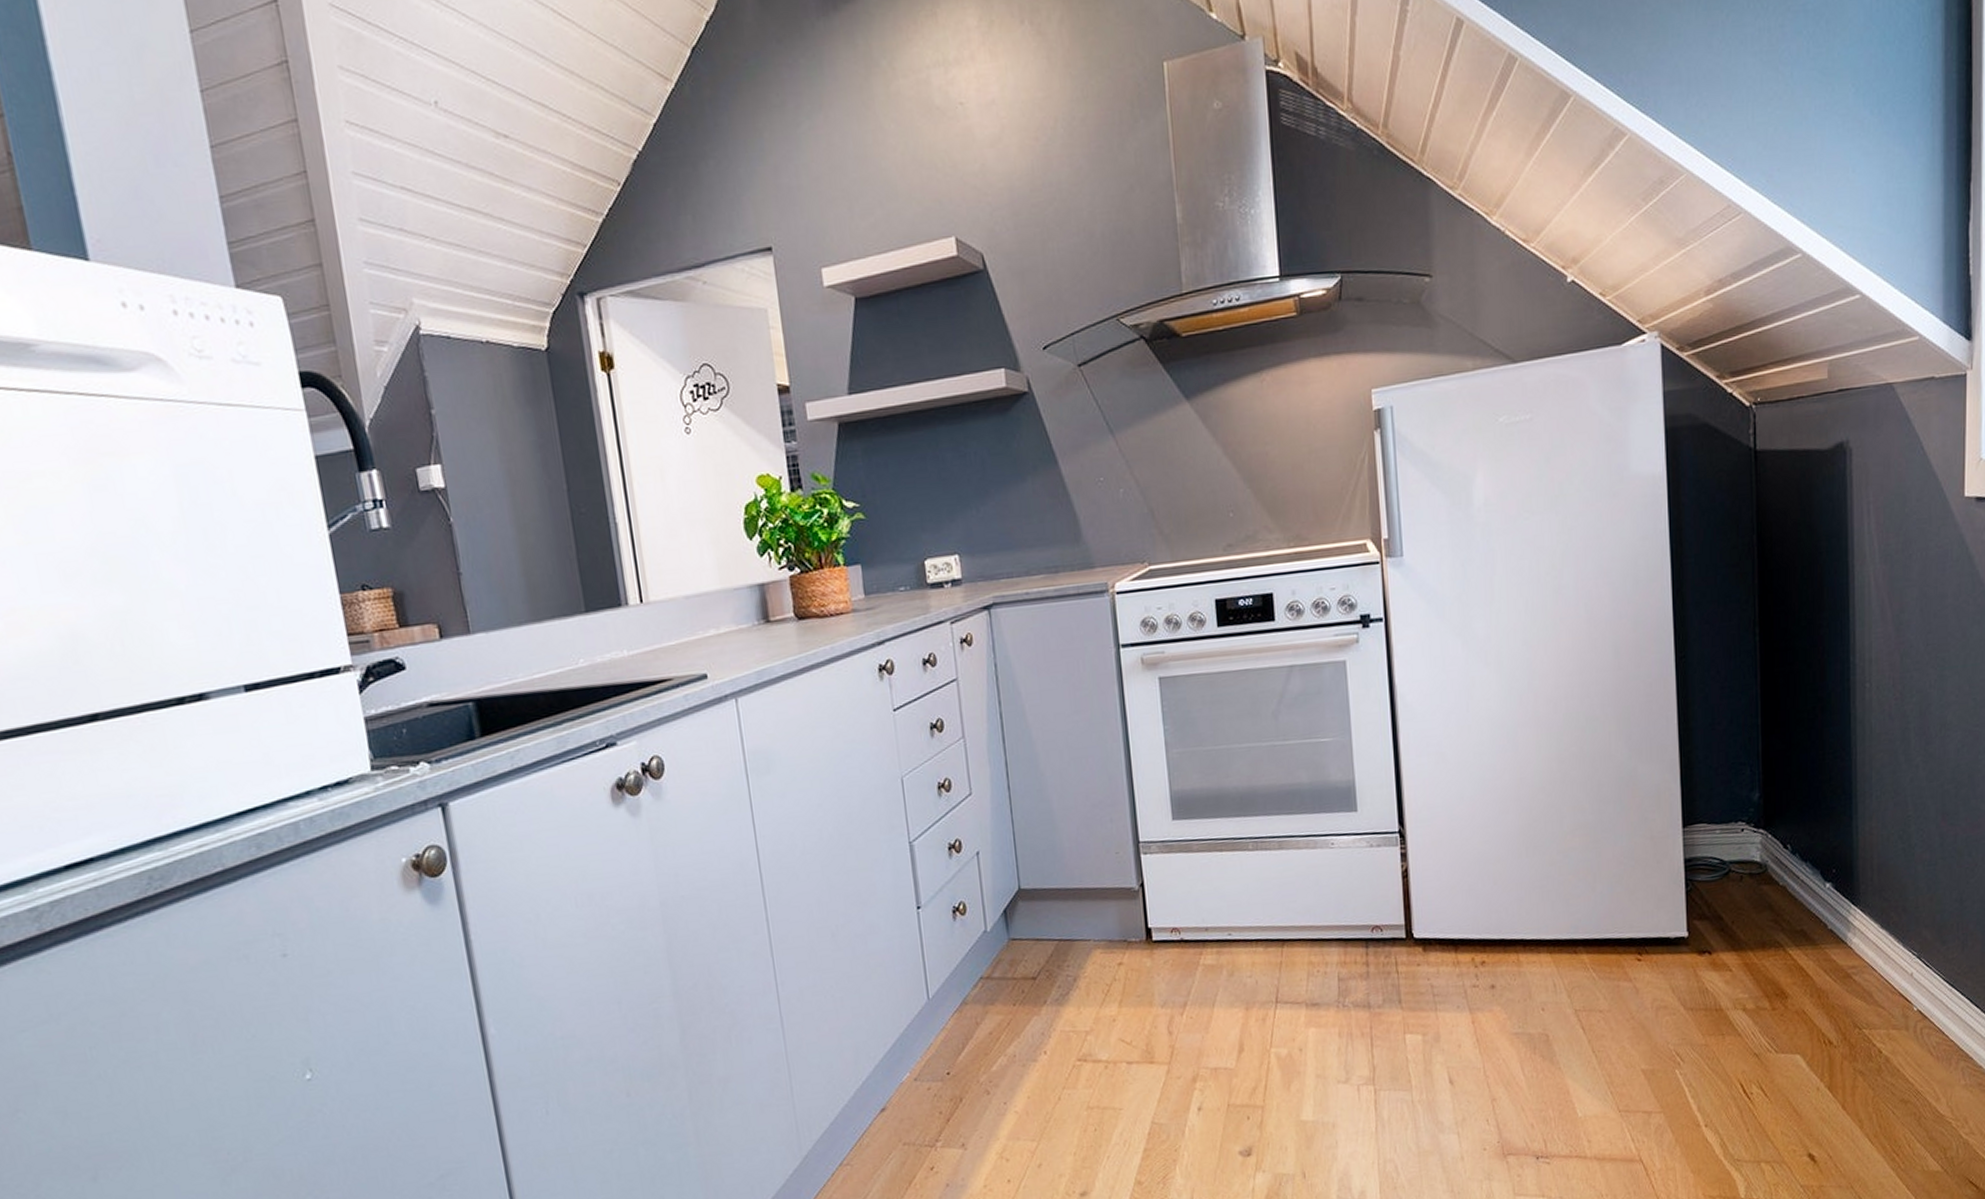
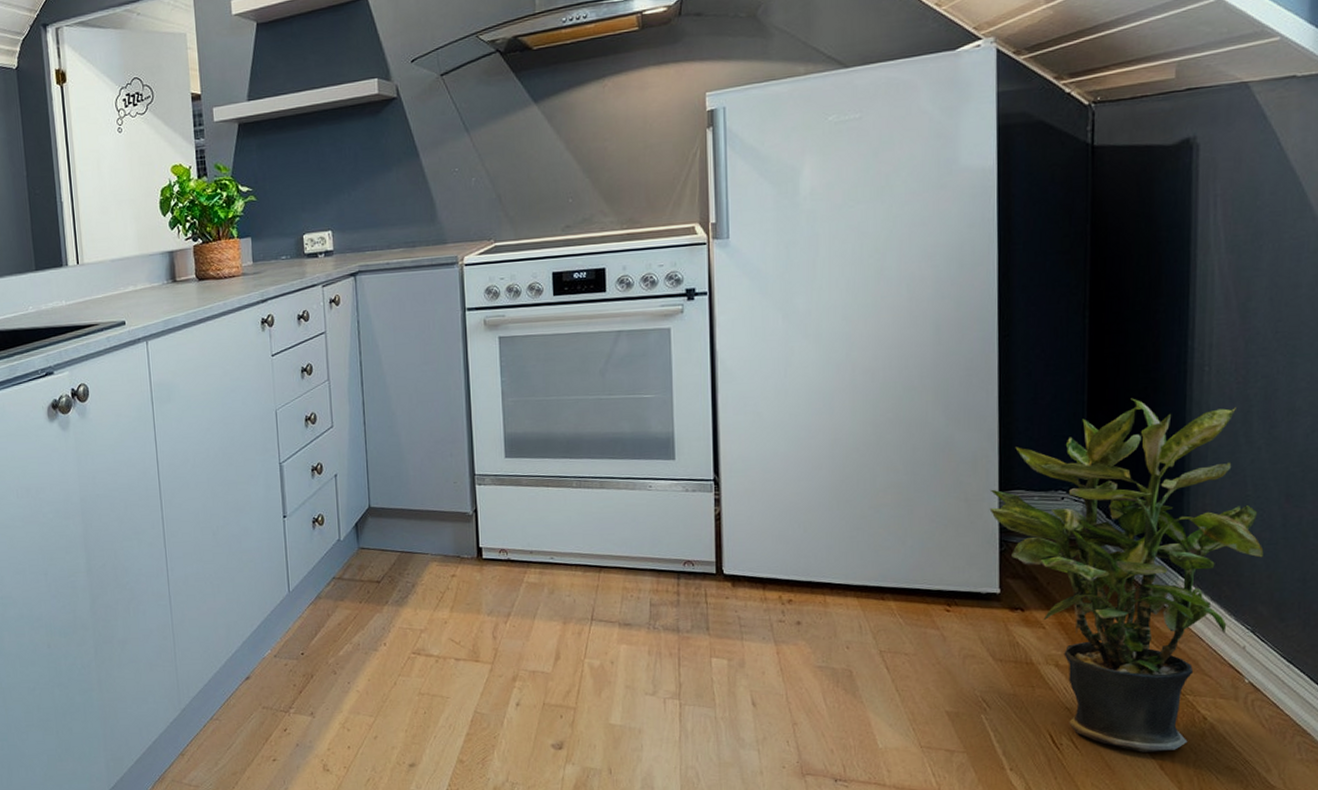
potted plant: none [1674,719,1925,1094] -> present [989,398,1264,752]

